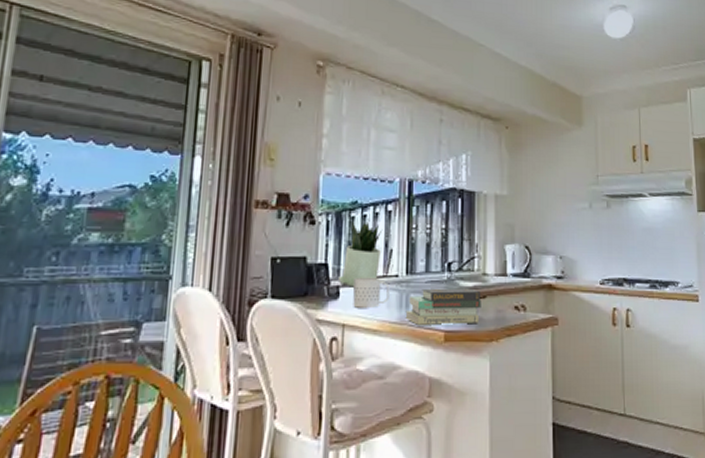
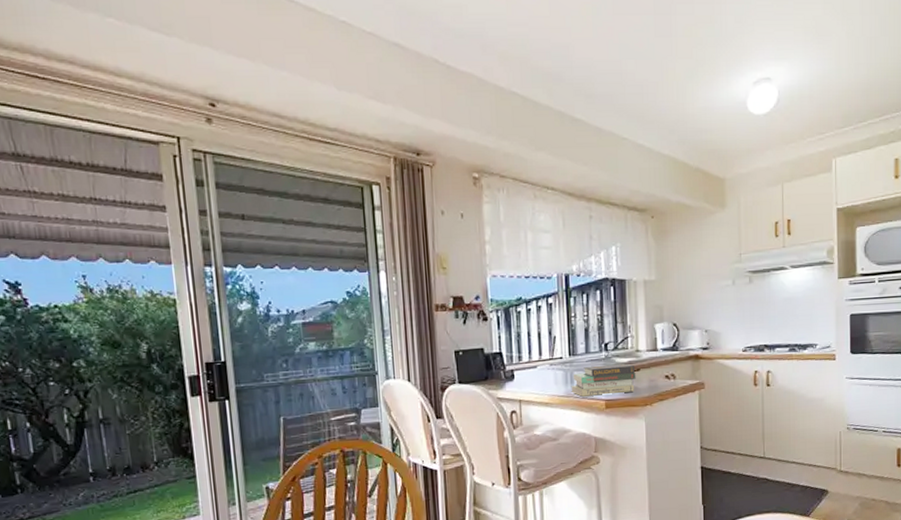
planter: present [339,221,383,287] -> none [512,314,546,370]
mug: present [353,277,390,308] -> none [525,360,556,386]

